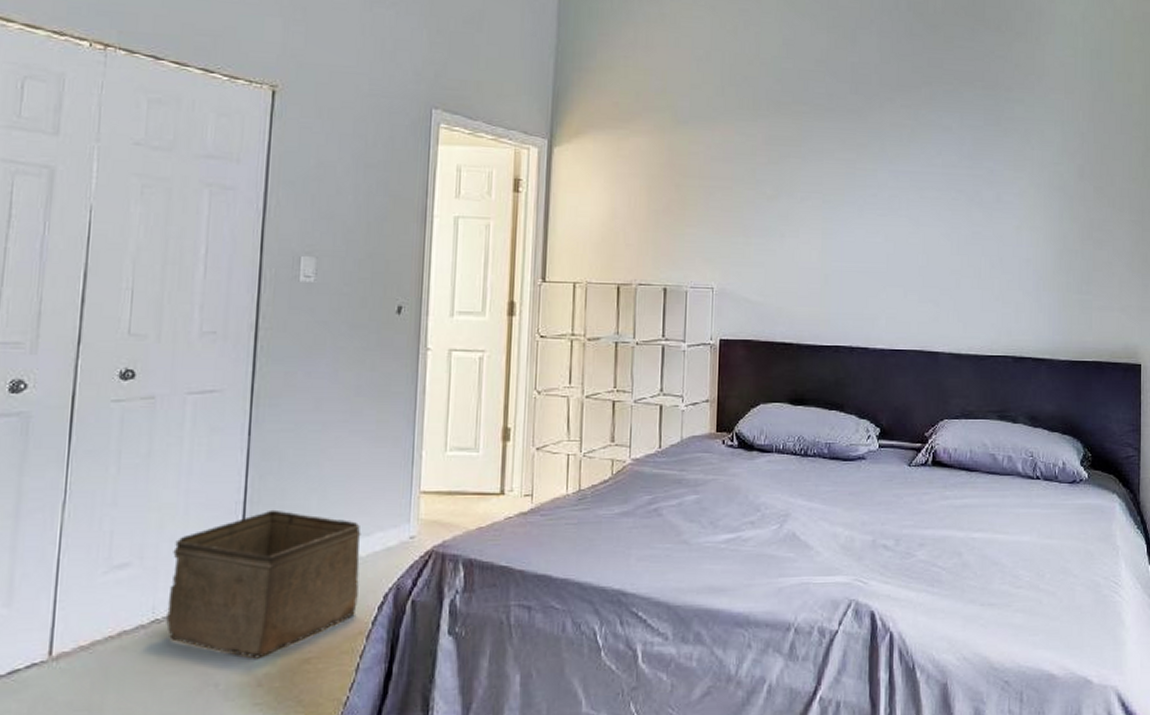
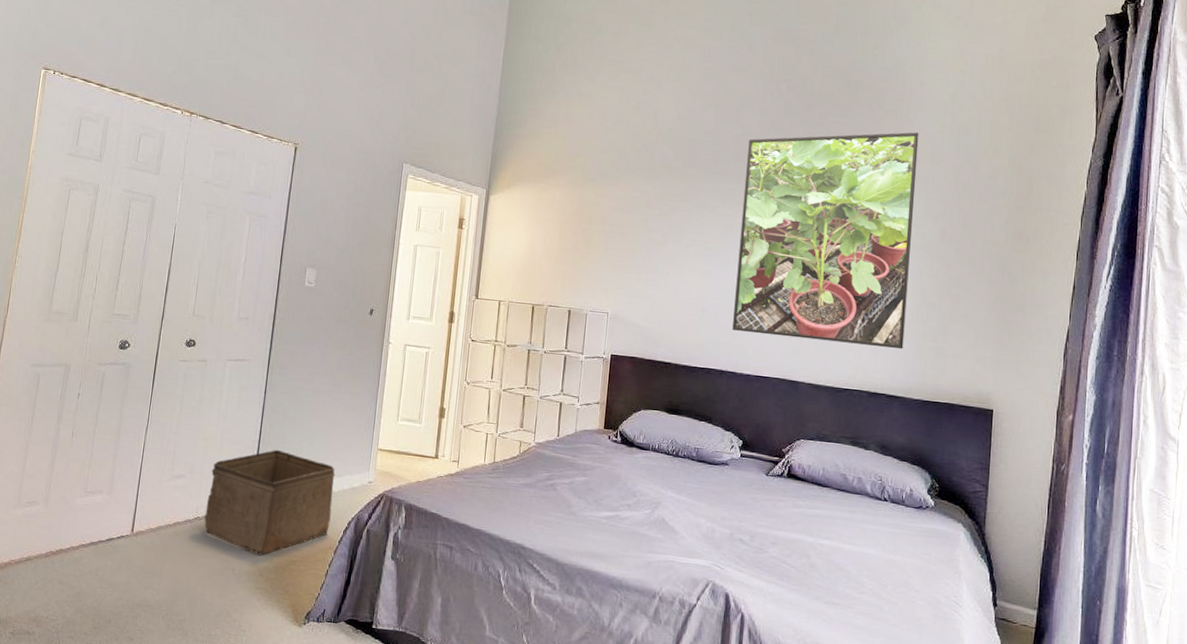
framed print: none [861,56,1051,305] -> present [732,132,919,350]

